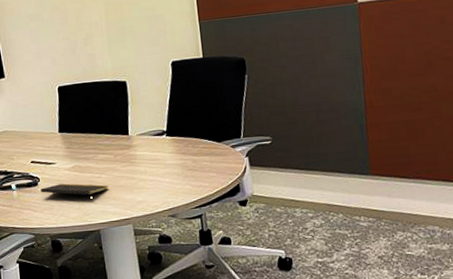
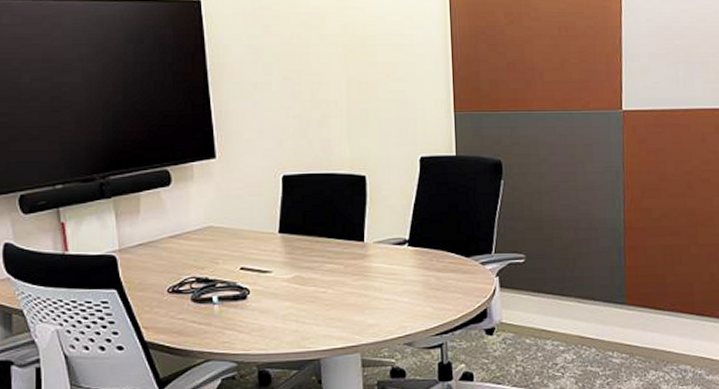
notepad: present [41,183,108,202] -> none [250,298,335,323]

